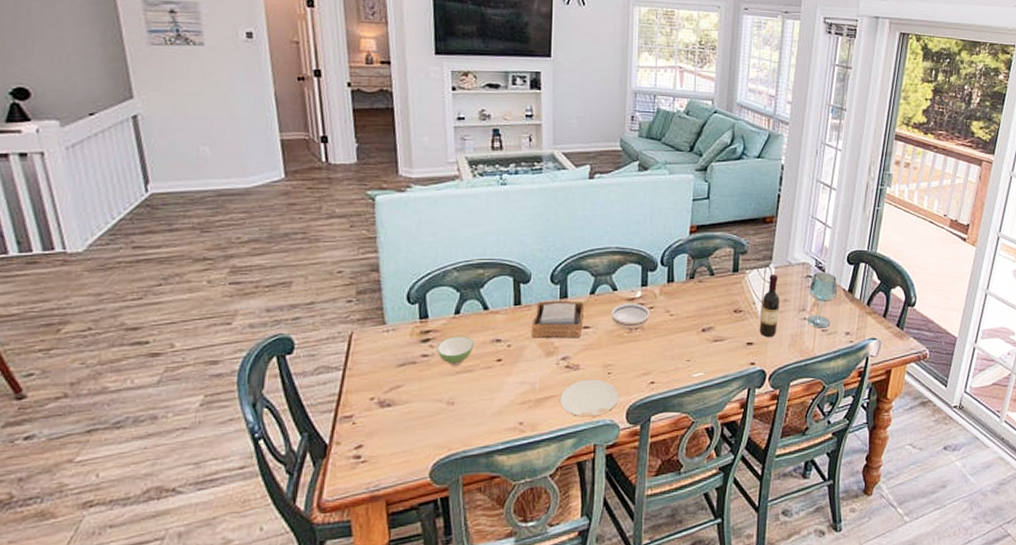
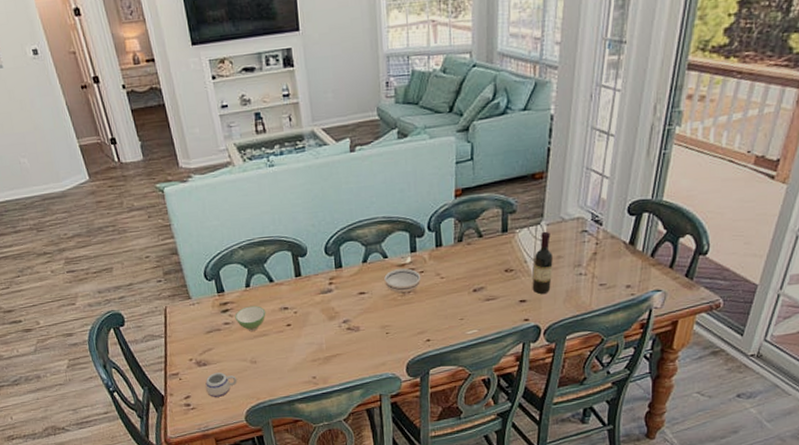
mug: none [384,415,427,447] -> present [205,372,237,397]
napkin holder: present [531,300,585,339] -> none [313,270,359,305]
plate: present [560,379,619,417] -> none [345,338,398,372]
wine glass: present [807,272,838,328] -> none [583,225,617,283]

